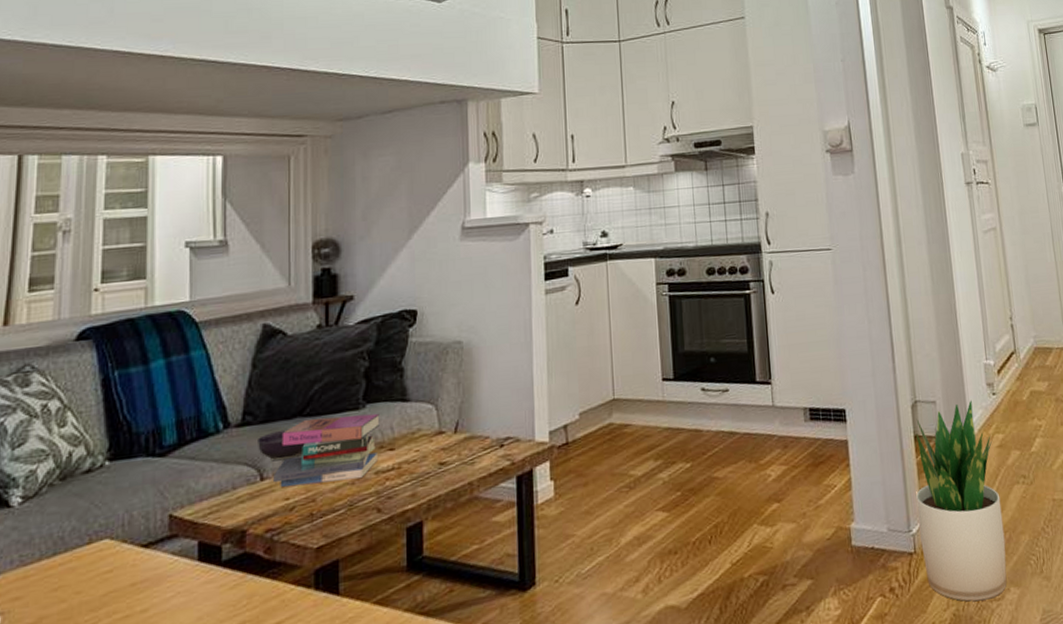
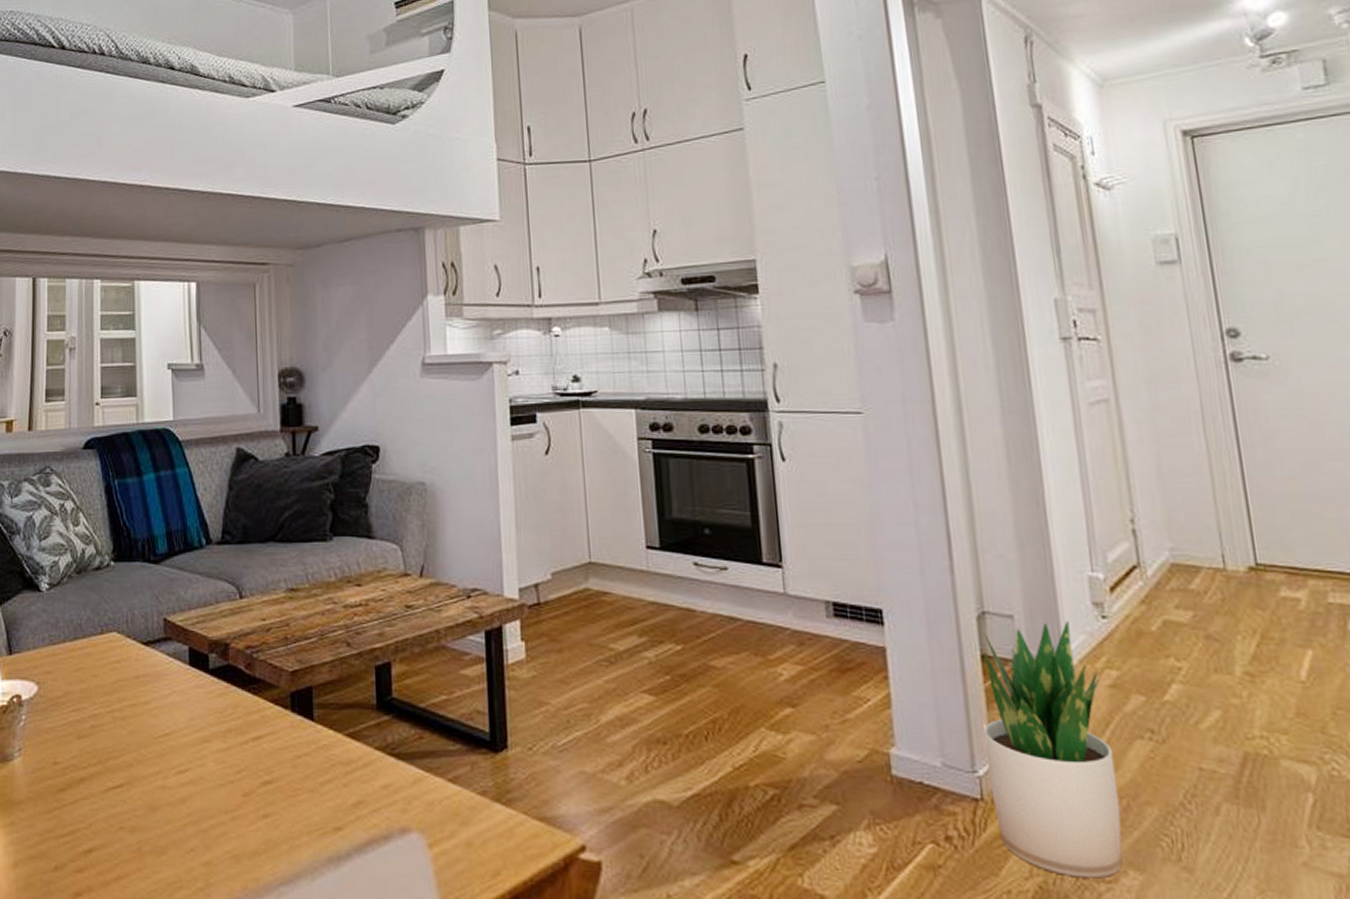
bowl: present [258,429,305,461] -> none [236,552,278,582]
books: present [274,413,380,487] -> none [251,544,347,610]

